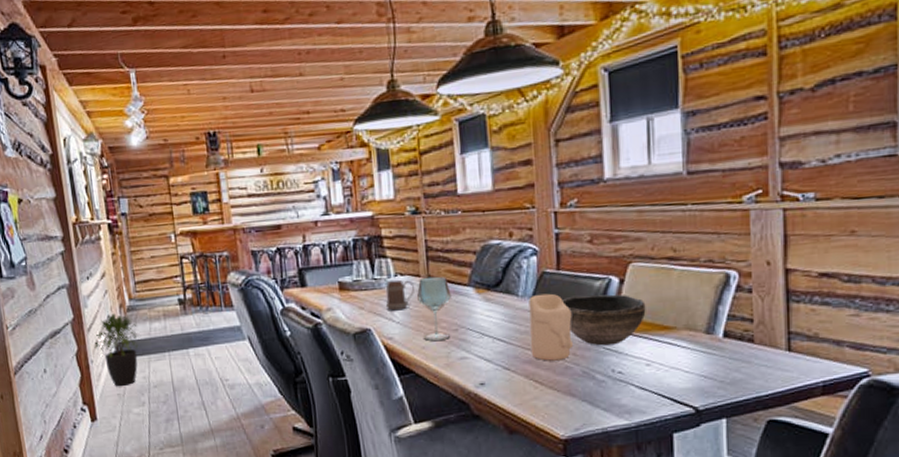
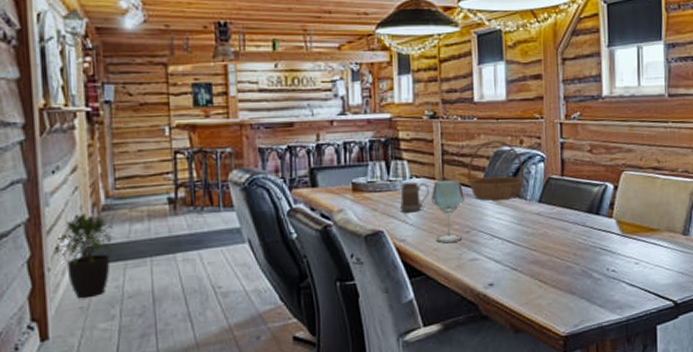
basket: none [453,233,515,298] -> present [467,139,524,201]
candle: present [528,293,574,361] -> none [536,197,575,261]
bowl: present [562,294,646,346] -> none [565,199,635,247]

